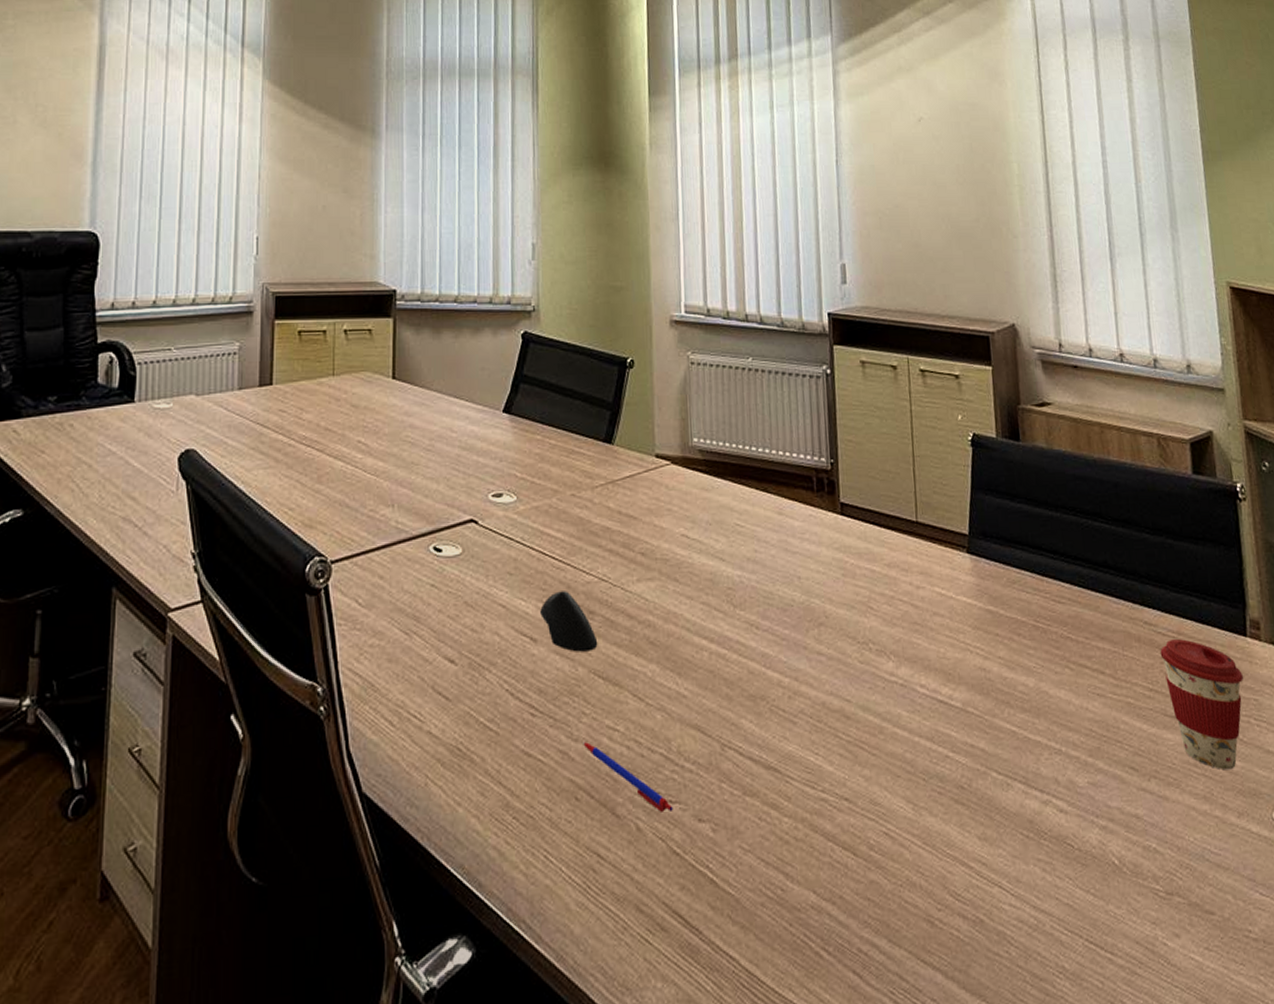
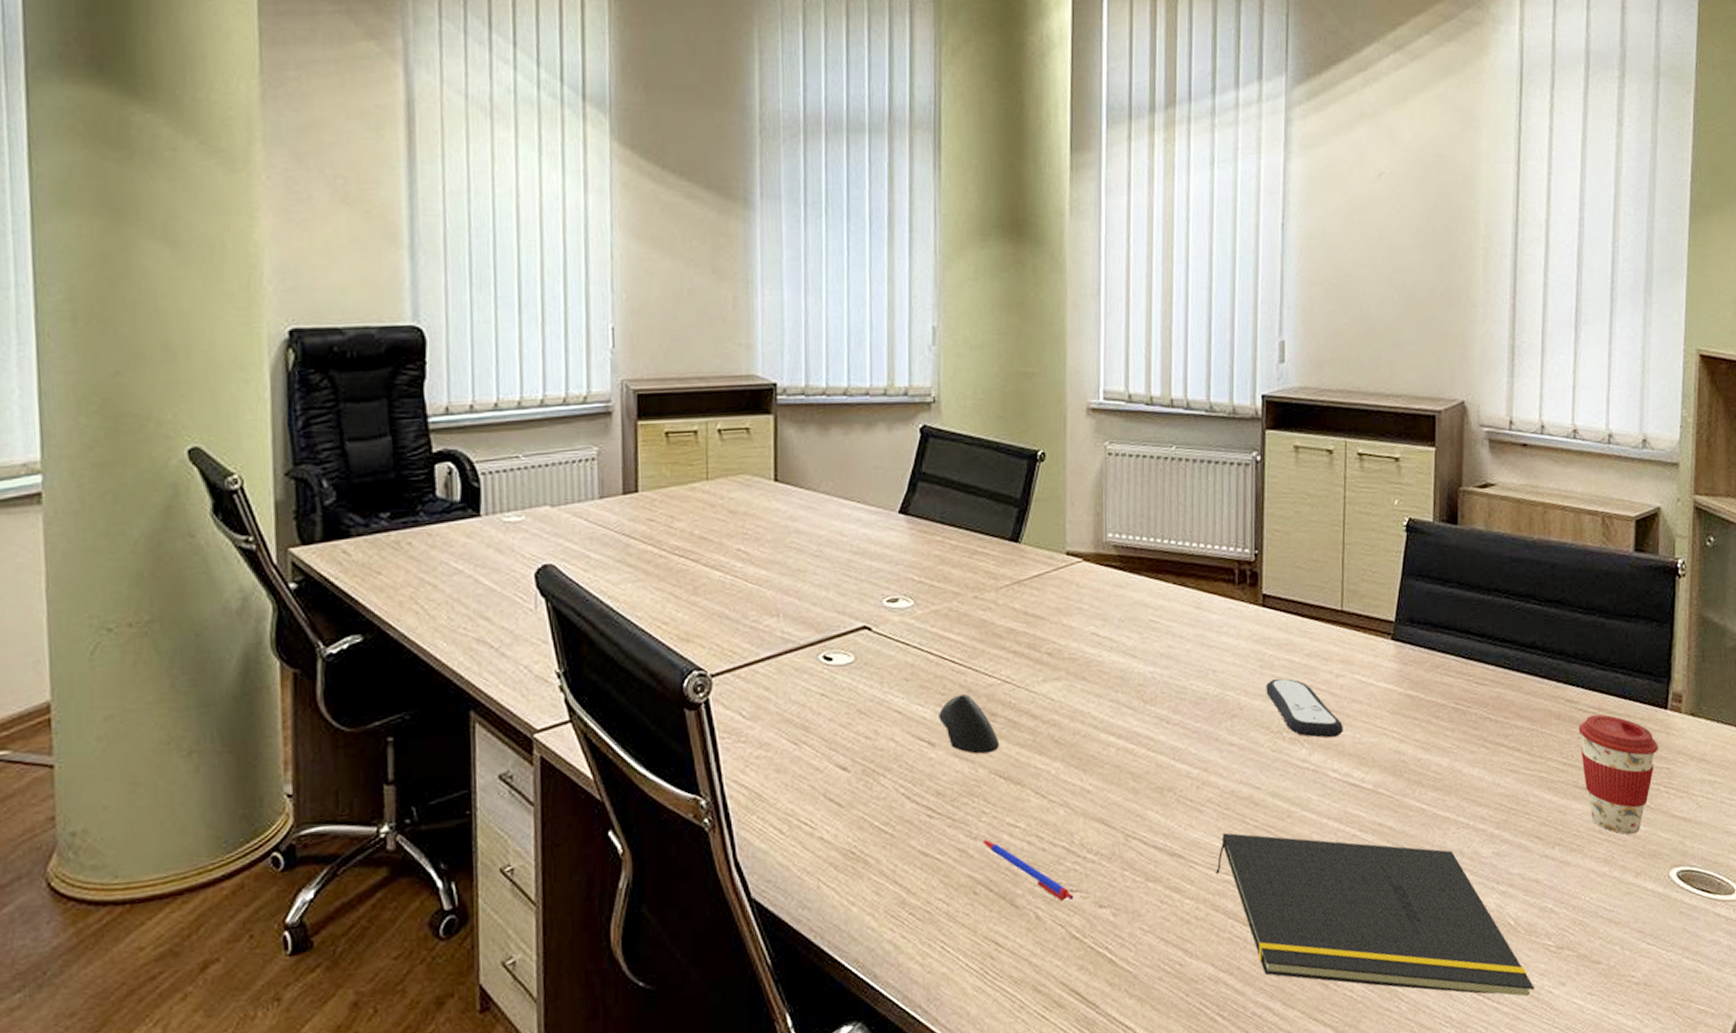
notepad: none [812,747,1148,948] -> present [1216,832,1534,997]
remote control: none [849,587,928,651] -> present [1266,678,1343,738]

